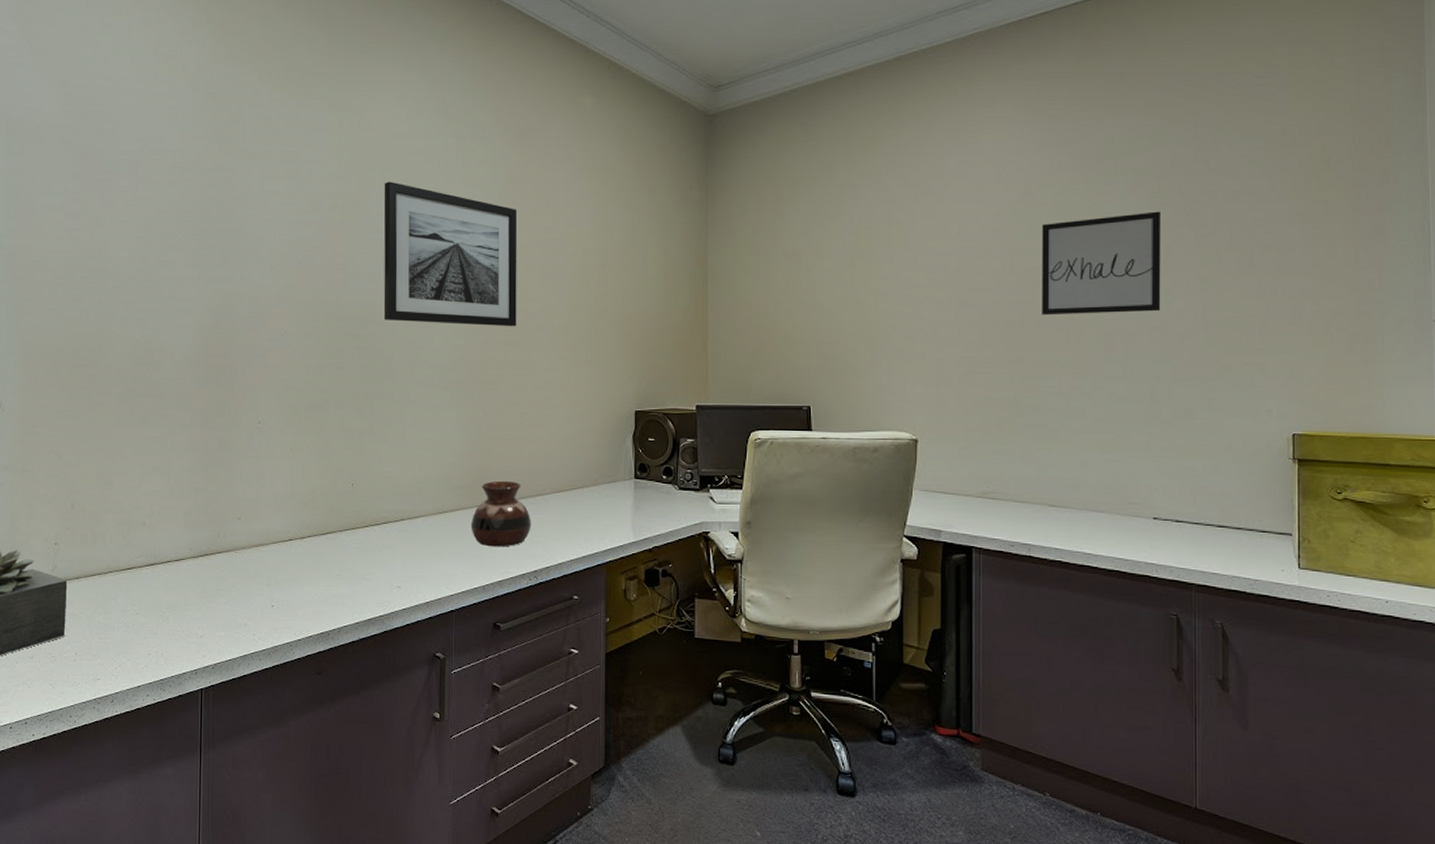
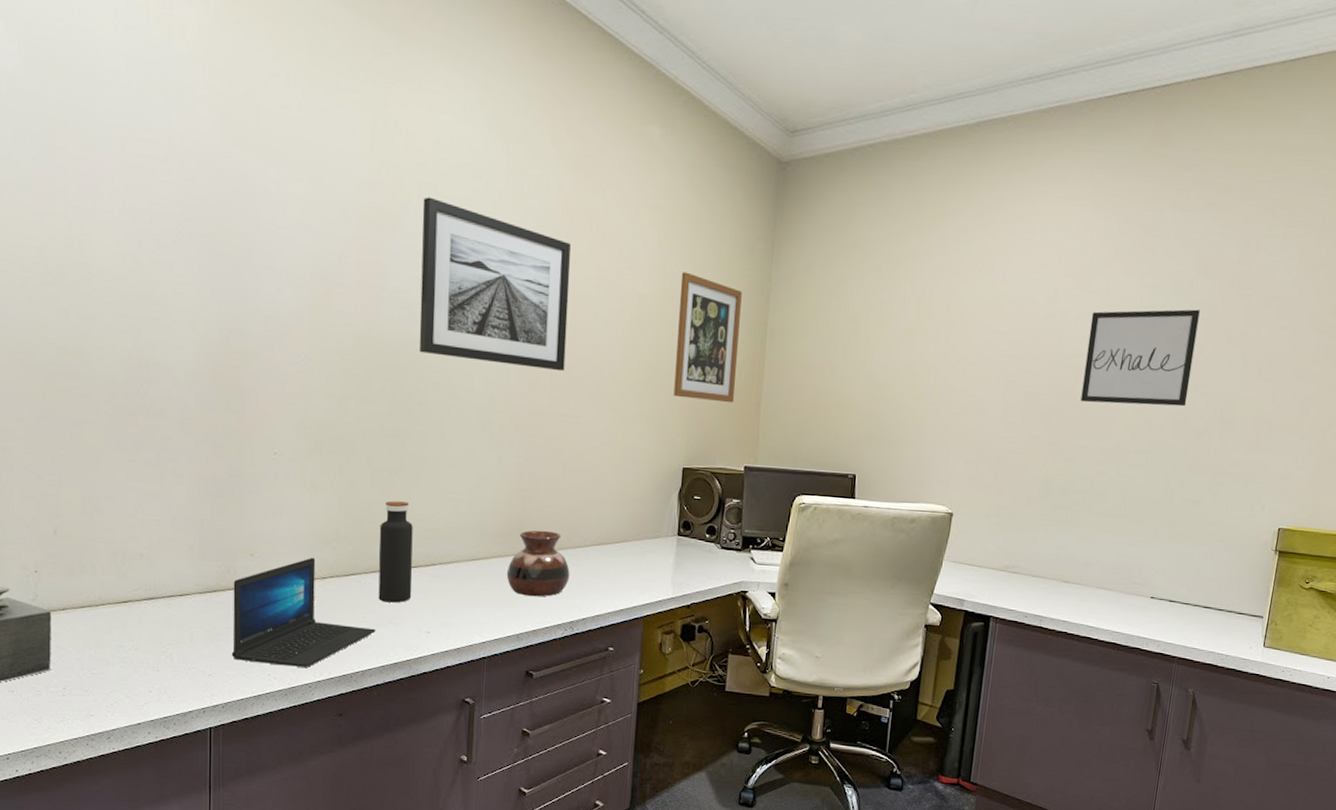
laptop: none [220,518,350,626] -> present [231,557,376,667]
water bottle: none [351,460,383,559] -> present [378,500,413,603]
wall art: none [621,225,681,345] -> present [674,272,742,403]

